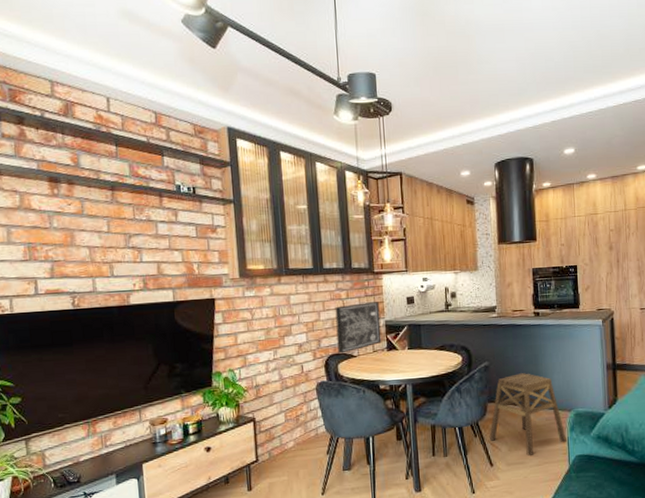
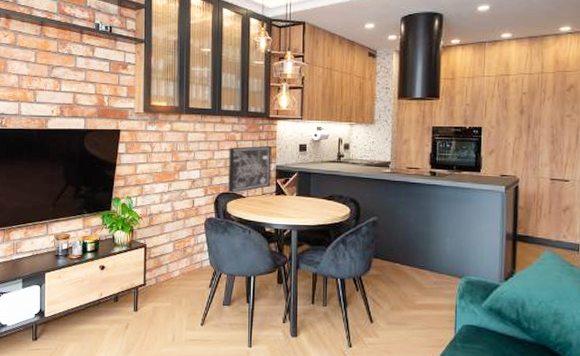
stool: present [489,373,567,457] -> none [371,232,454,319]

